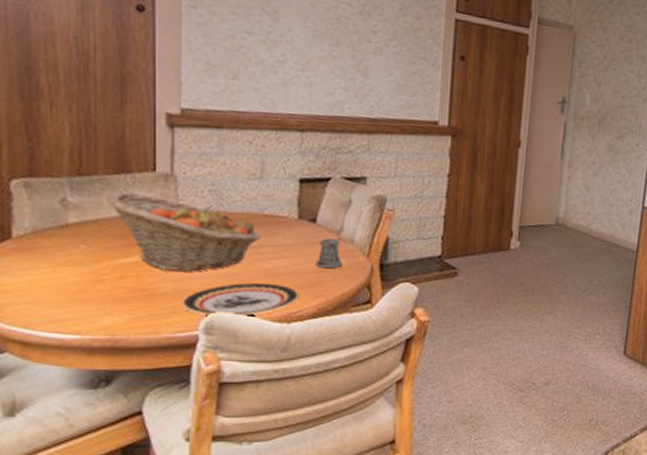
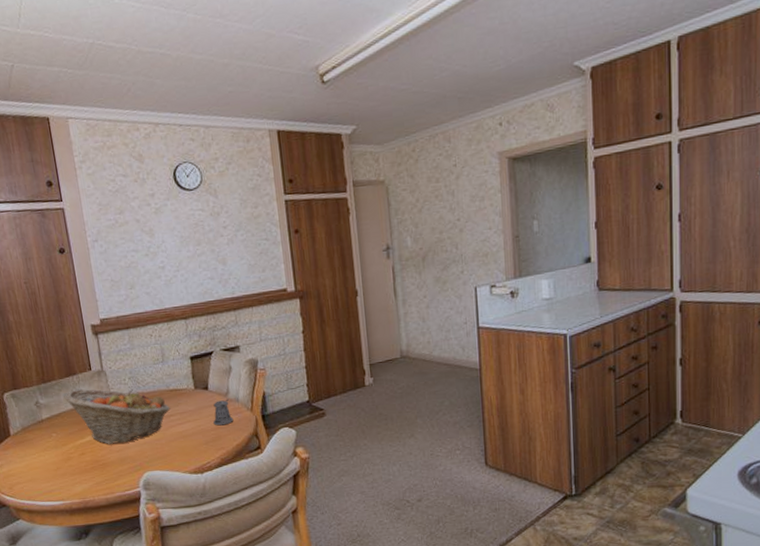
plate: present [182,282,300,317] -> none [125,443,207,476]

